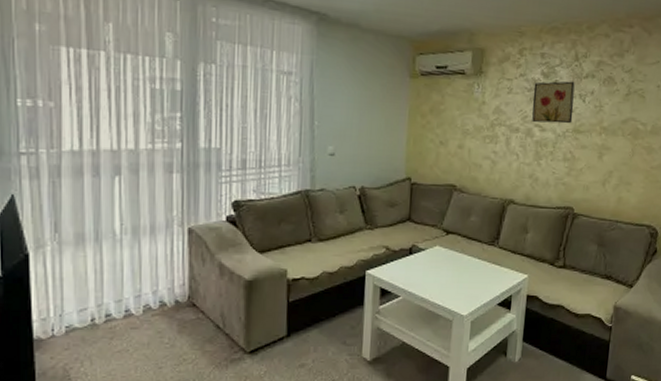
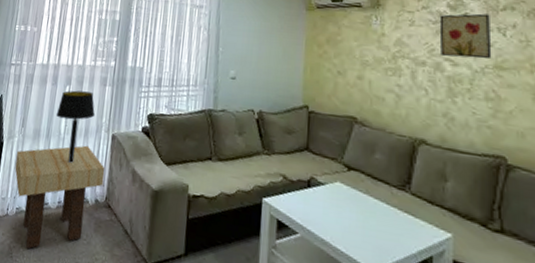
side table: none [52,244,184,367] -> present [15,145,105,250]
table lamp: none [104,181,162,266] -> present [56,90,96,163]

